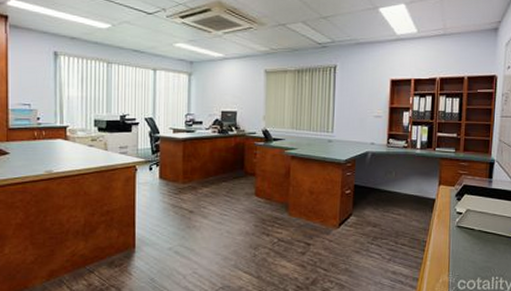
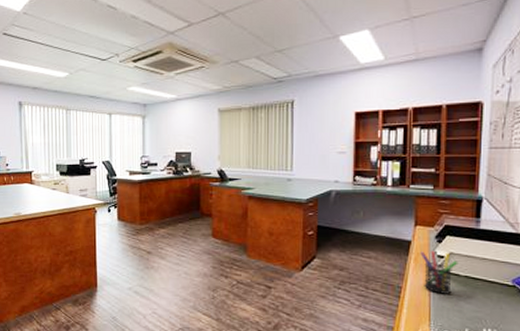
pen holder: none [442,207,474,247] -> present [420,250,458,294]

